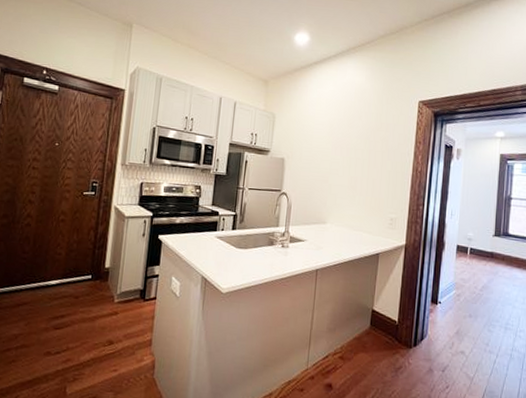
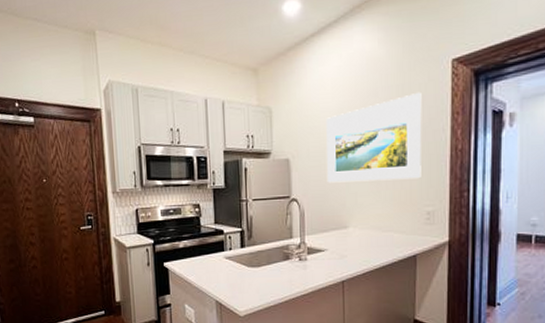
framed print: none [313,121,395,190] -> present [326,92,422,183]

